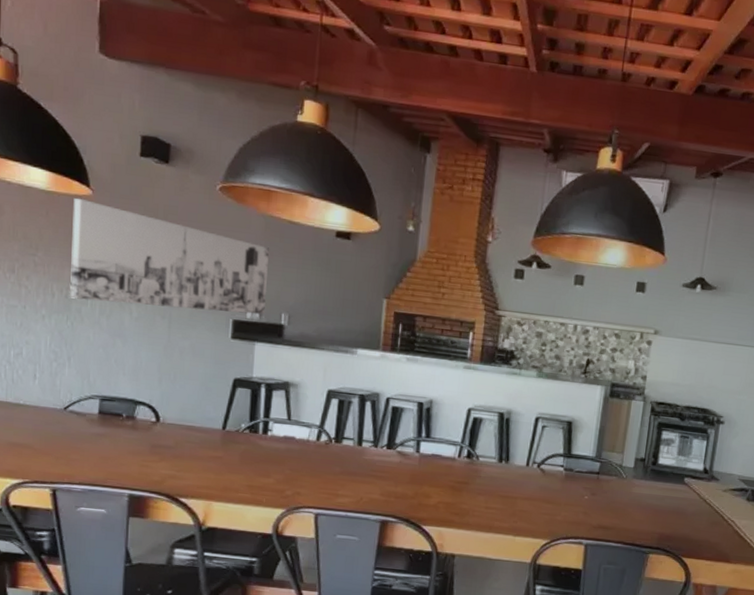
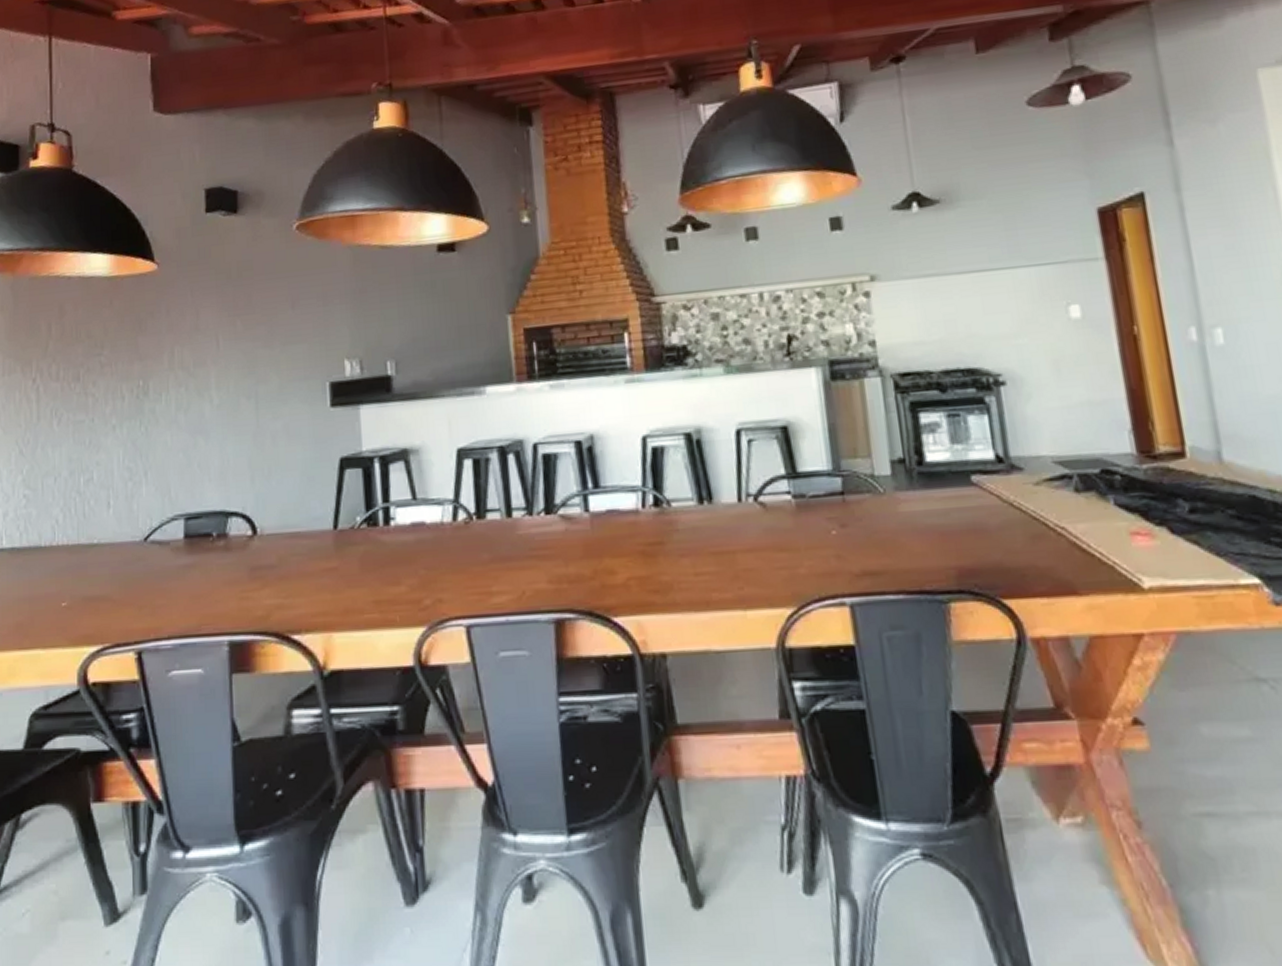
wall art: present [70,198,269,315] -> none [138,277,366,398]

